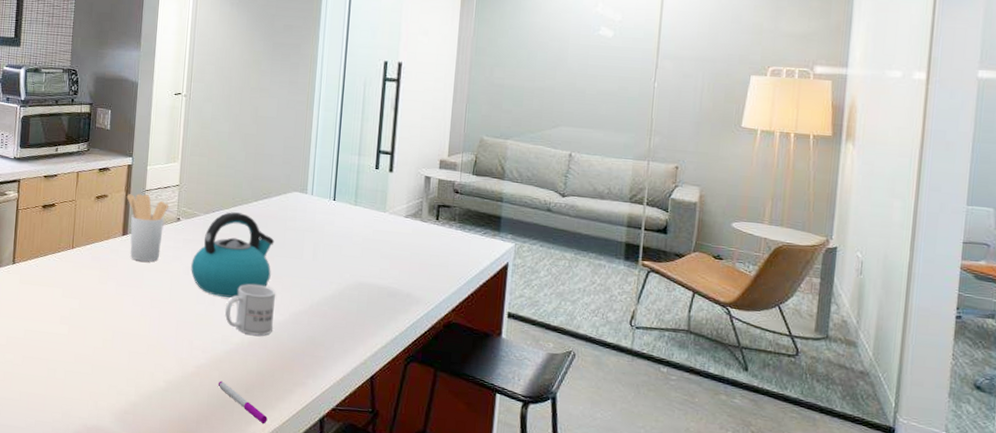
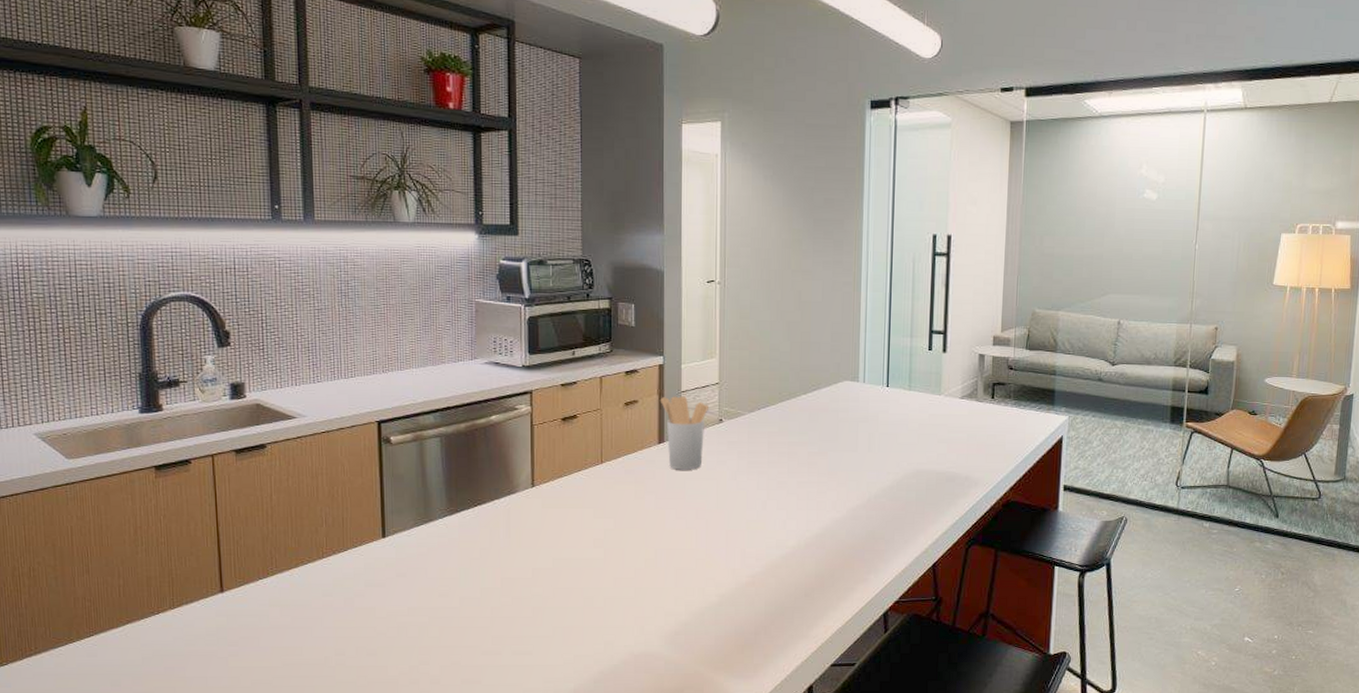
kettle: present [191,212,275,298] -> none [738,408,827,499]
pen: present [218,381,268,425] -> none [775,587,830,627]
mug: present [225,284,275,336] -> none [779,482,831,536]

